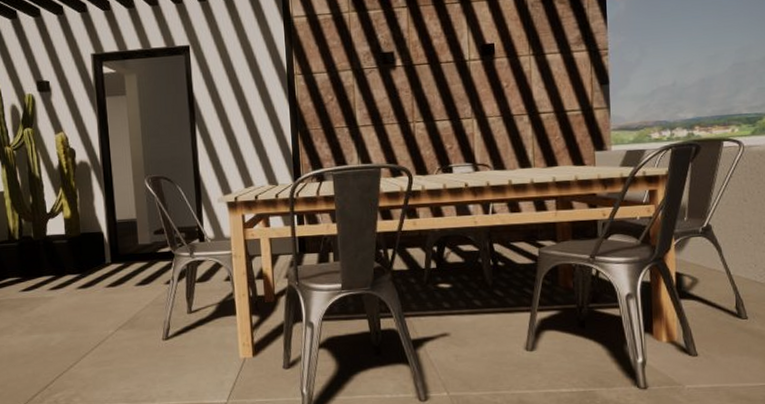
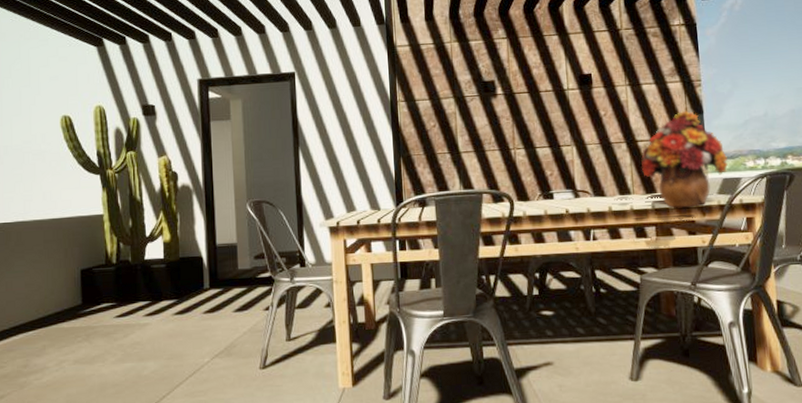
flower arrangement: none [543,80,632,182] -> present [641,110,728,209]

